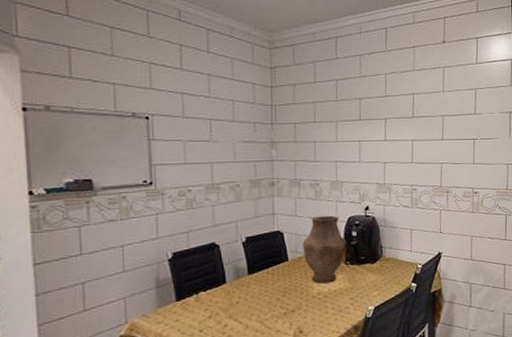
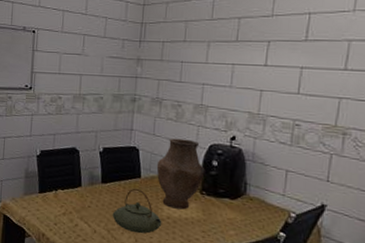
teapot: none [263,272,314,317] -> present [112,188,162,234]

